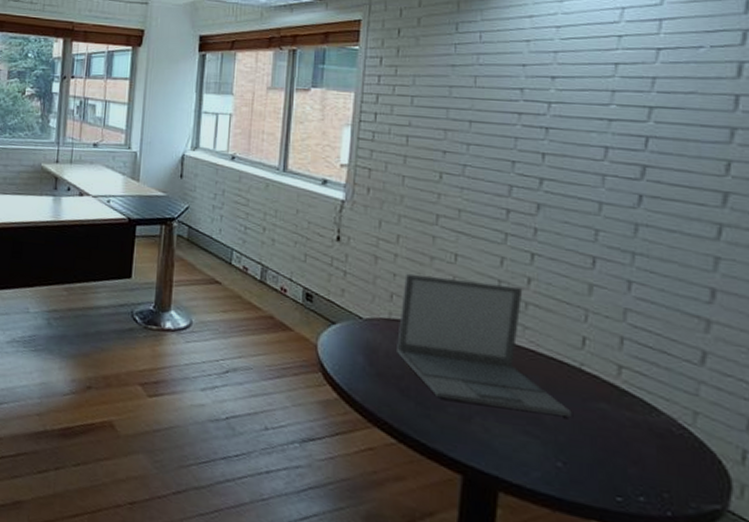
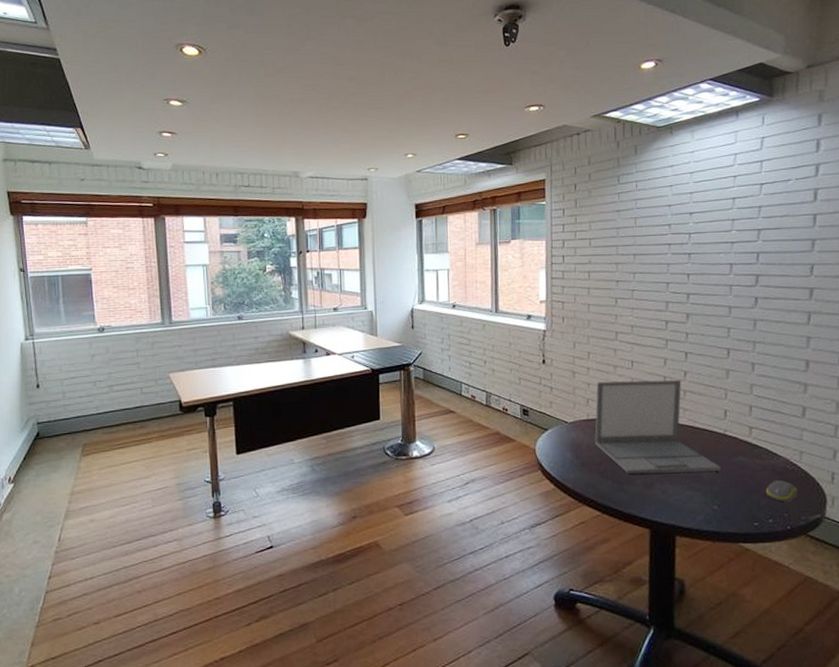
computer mouse: none [636,445,687,479] -> present [765,480,798,503]

